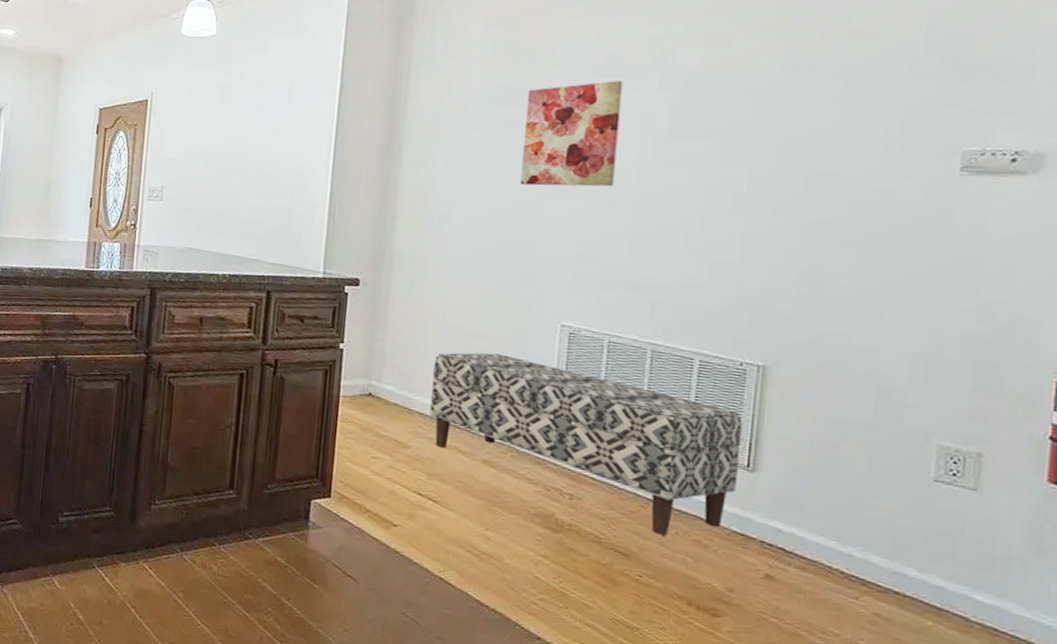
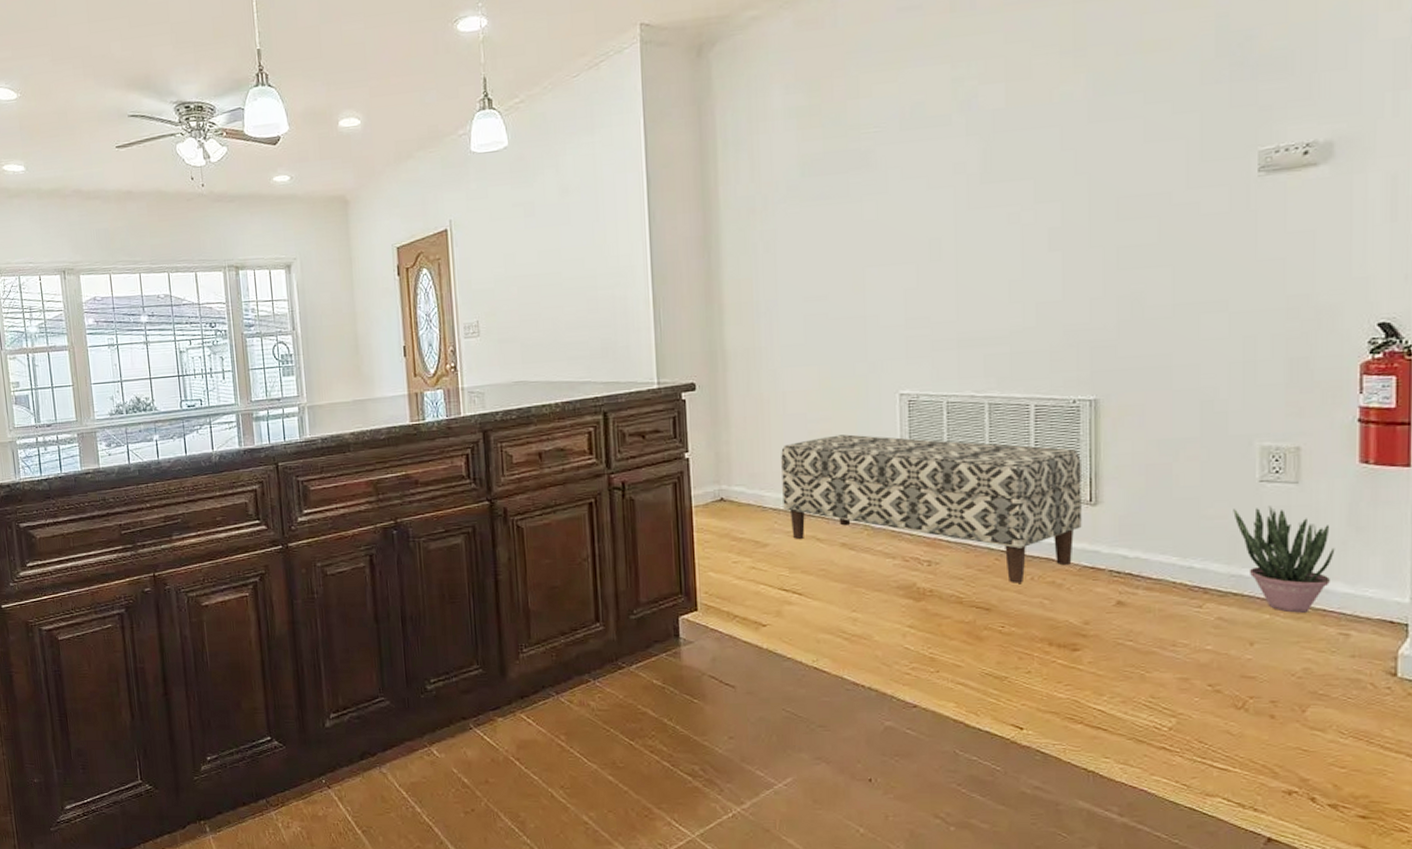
wall art: present [520,81,623,187] -> none [839,131,933,257]
potted plant: none [902,504,1013,628] -> present [1233,506,1335,613]

